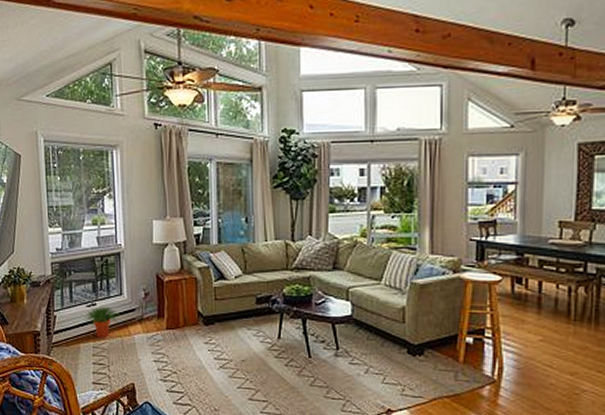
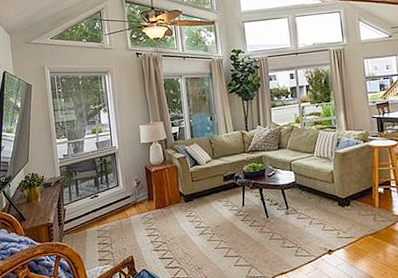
potted plant: present [84,306,120,339] -> none [89,196,118,223]

